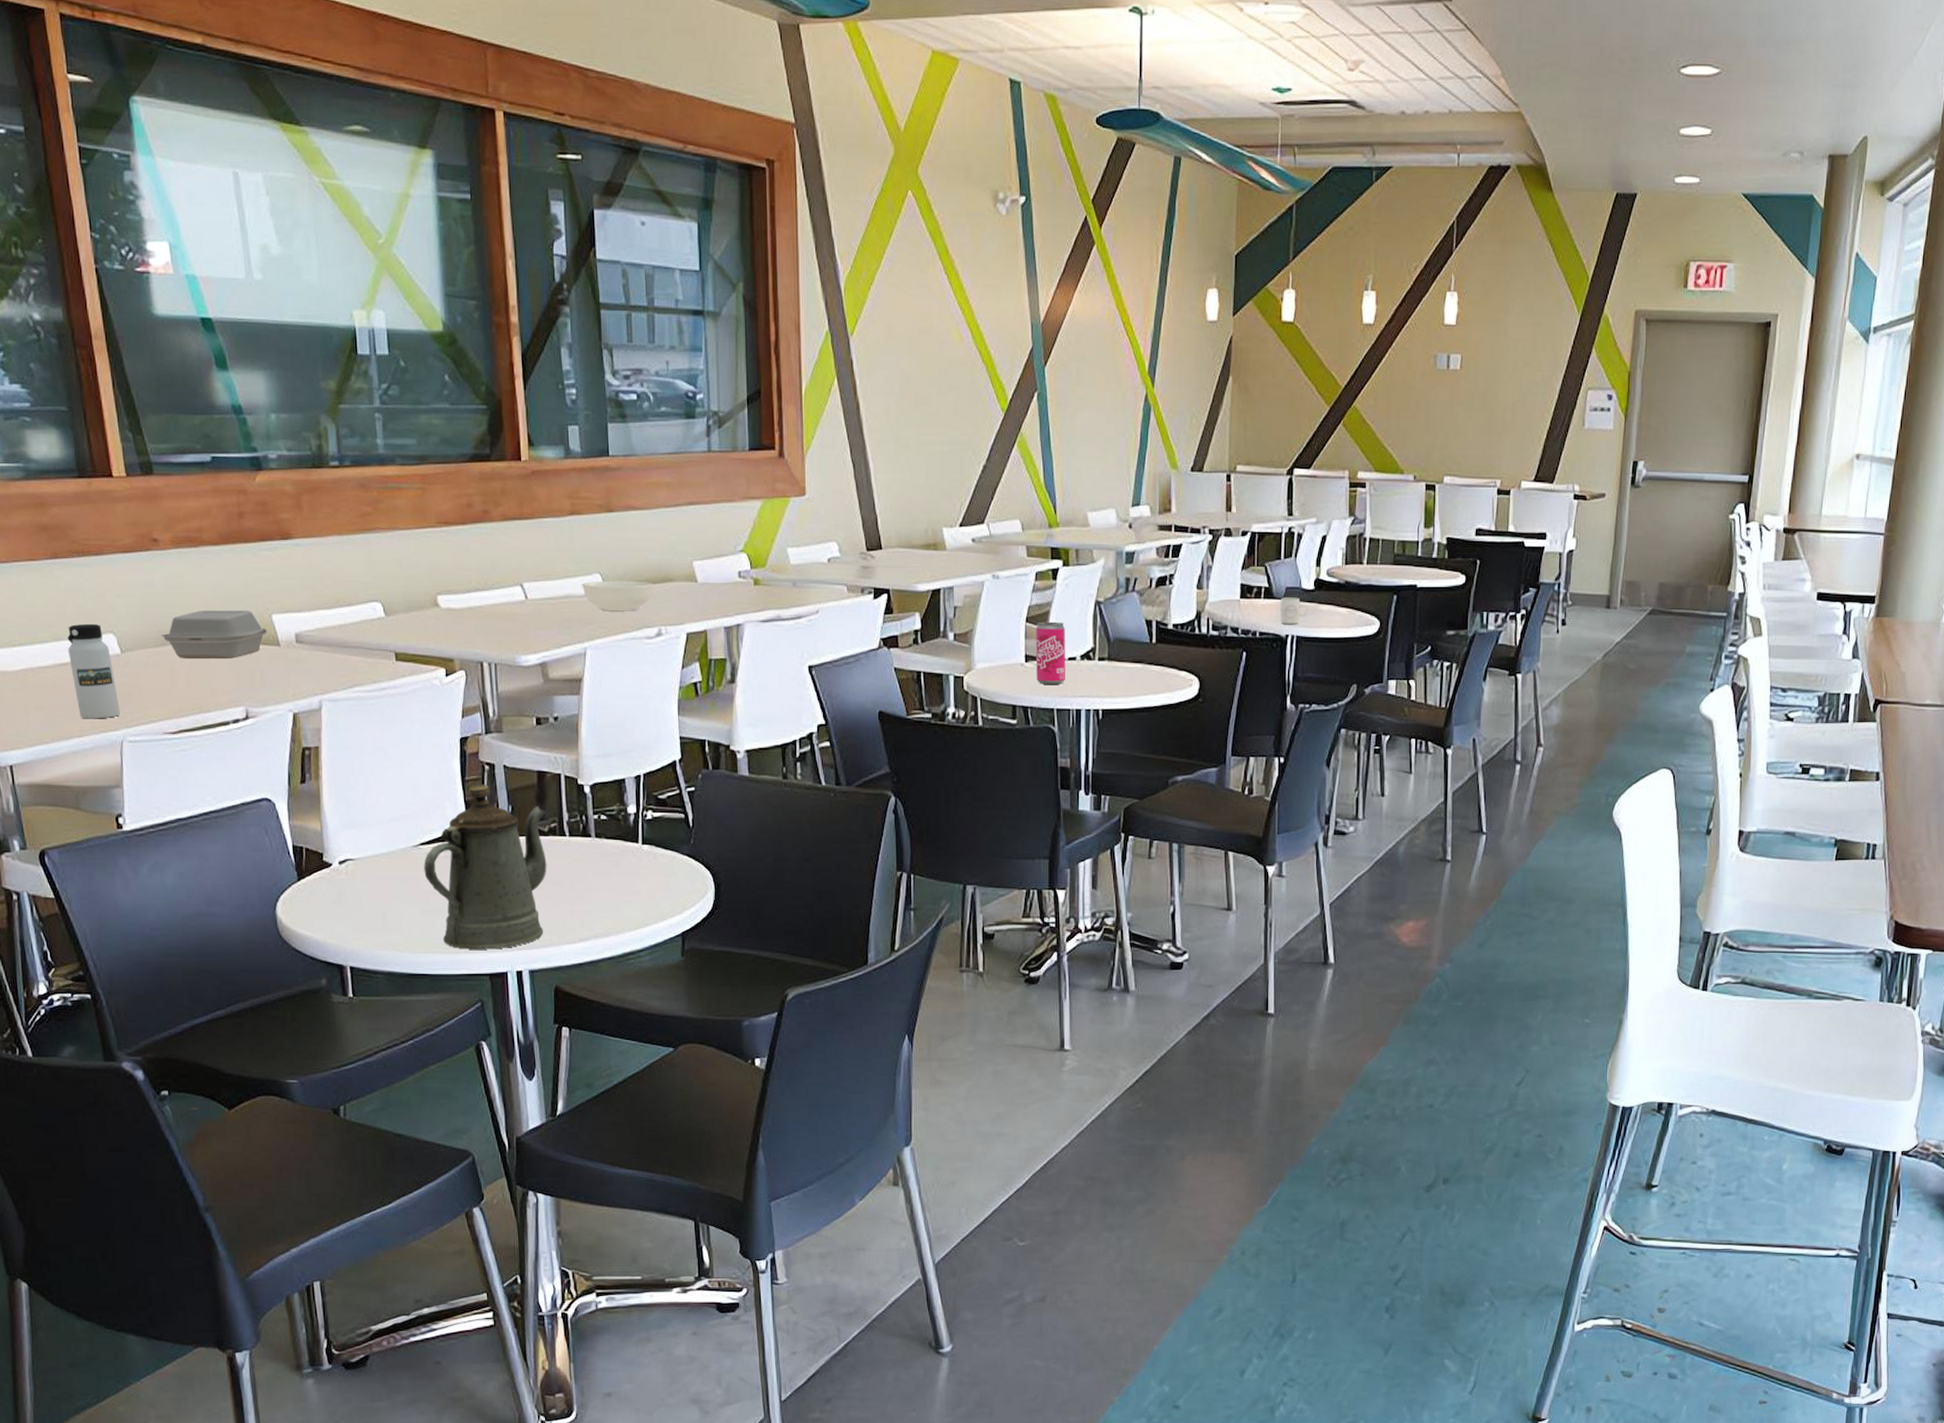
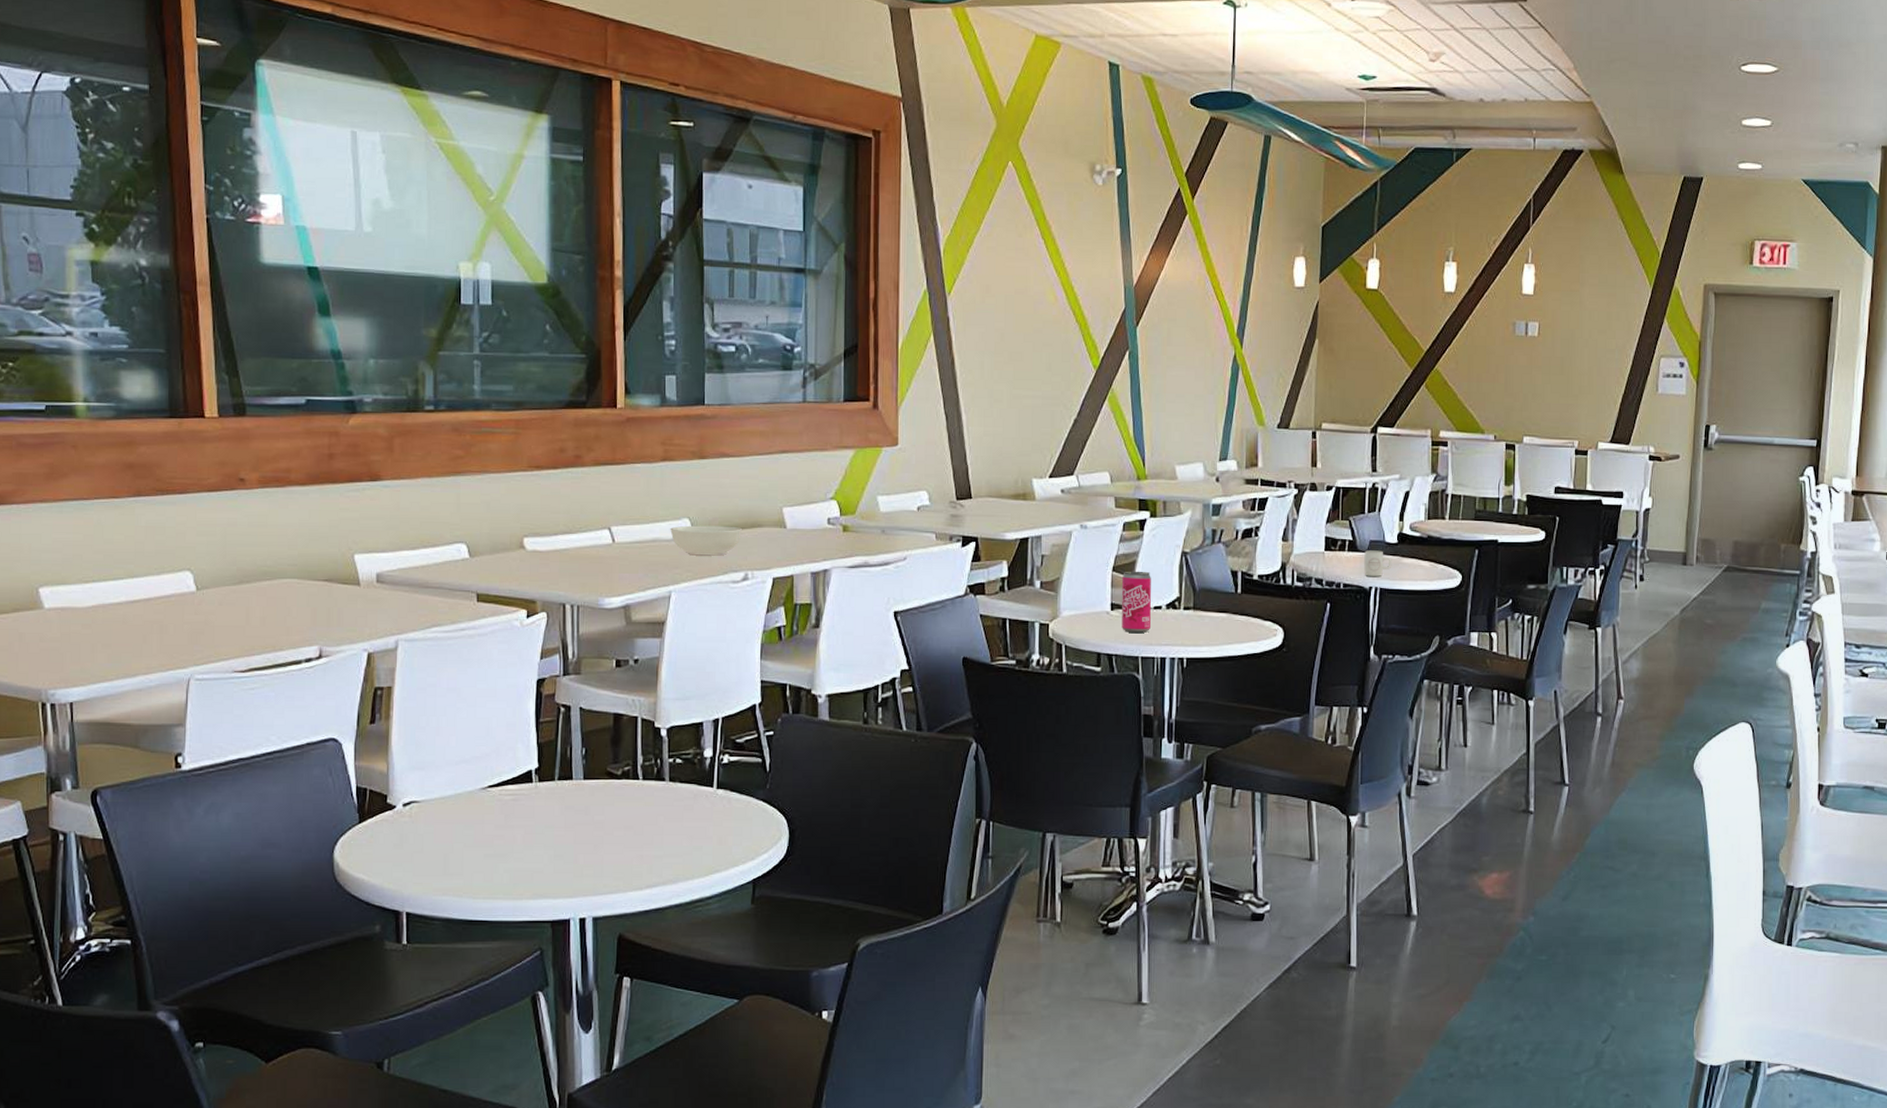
water bottle: present [67,623,120,719] -> none [142,561,190,657]
food container: present [161,610,267,660] -> none [239,549,348,599]
coffee pot: present [424,783,547,949] -> none [491,725,620,896]

